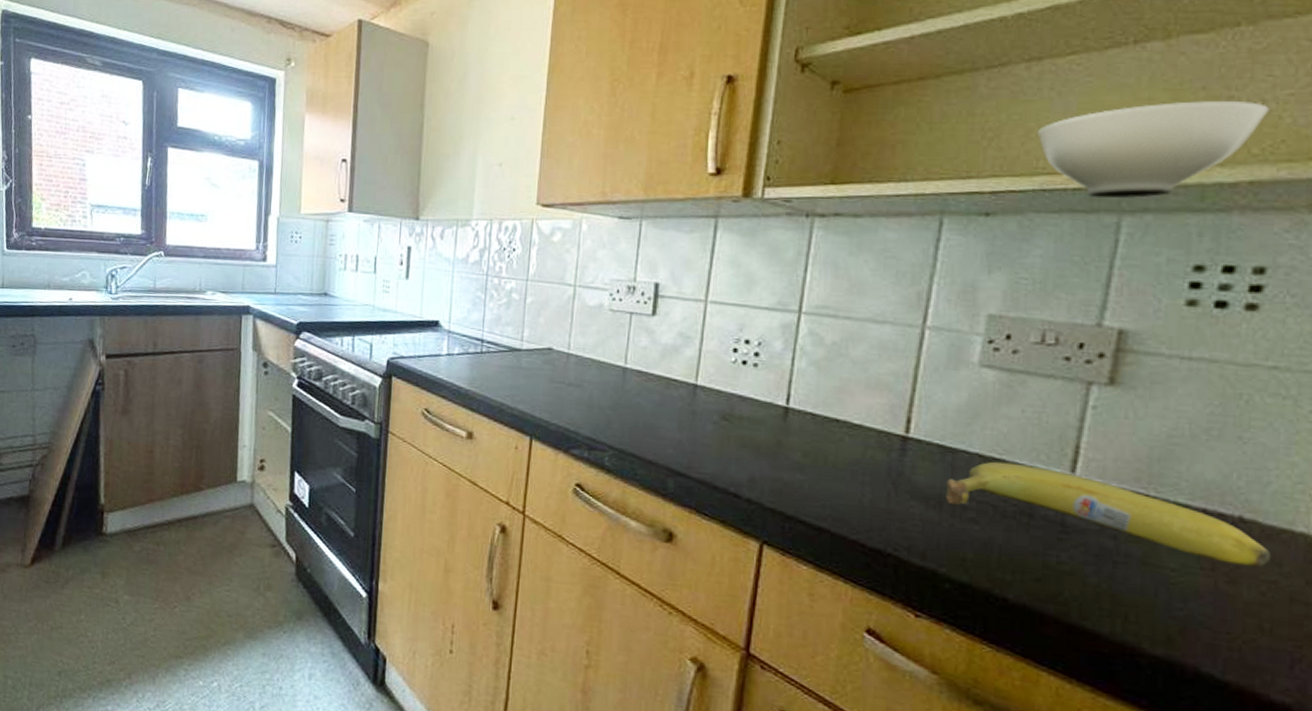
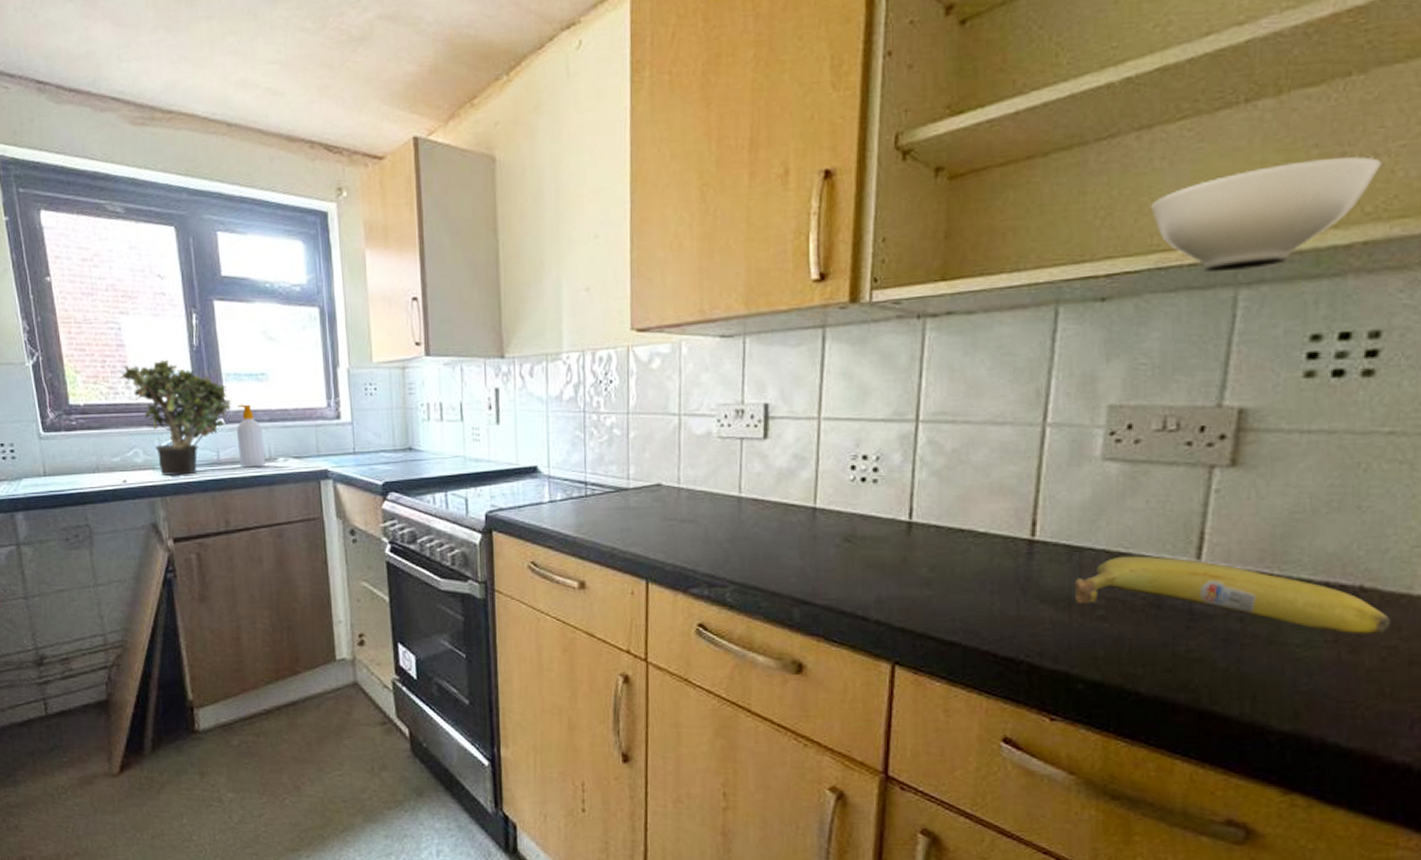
potted plant: none [76,195,172,299] -> present [117,359,231,476]
soap bottle: none [172,240,197,298] -> present [236,404,265,468]

